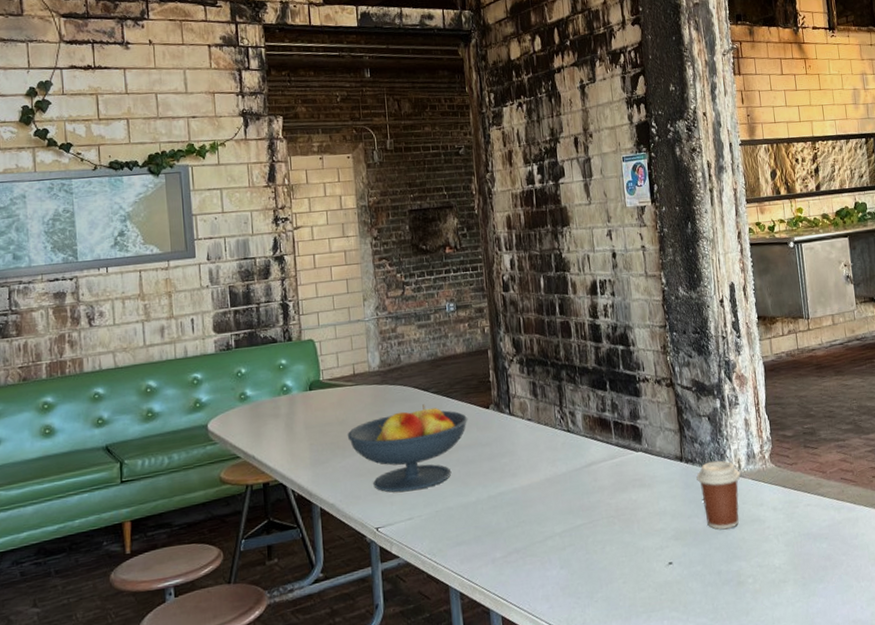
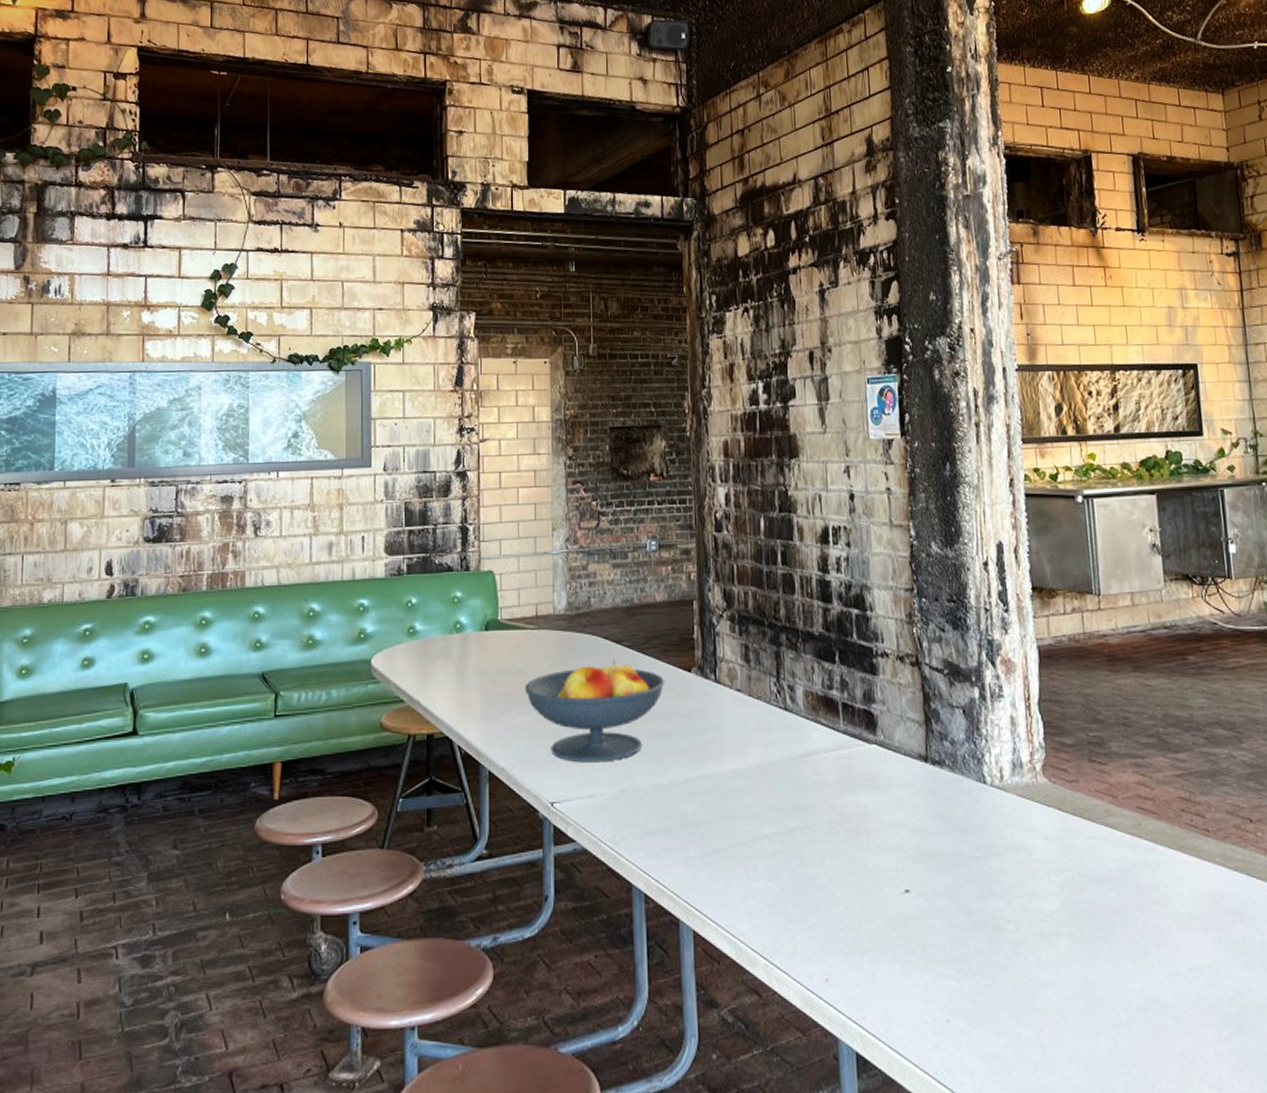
coffee cup: present [696,460,741,530] -> none [945,766,1003,856]

